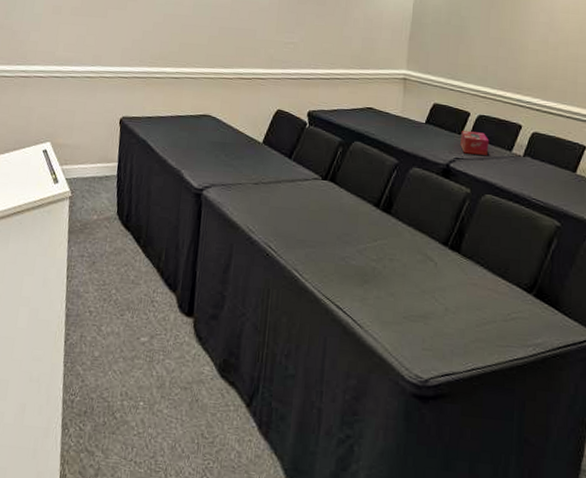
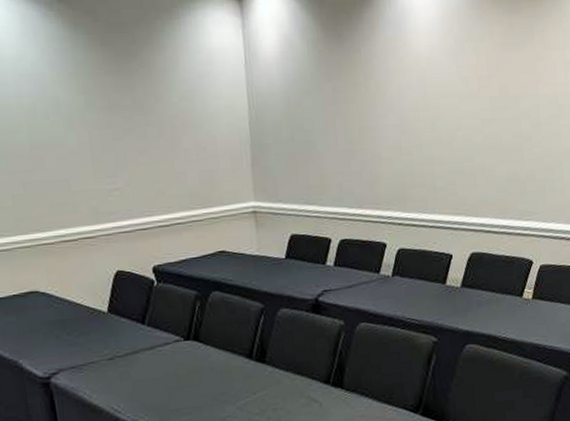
tissue box: present [460,131,489,155] -> none [324,258,356,284]

